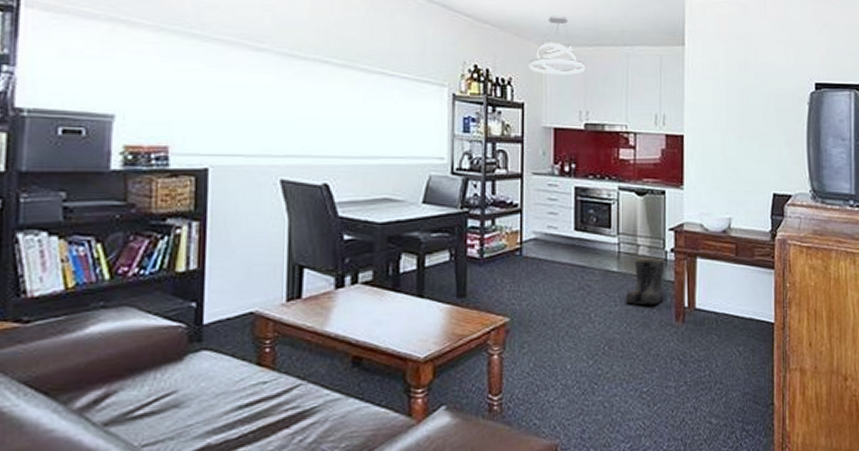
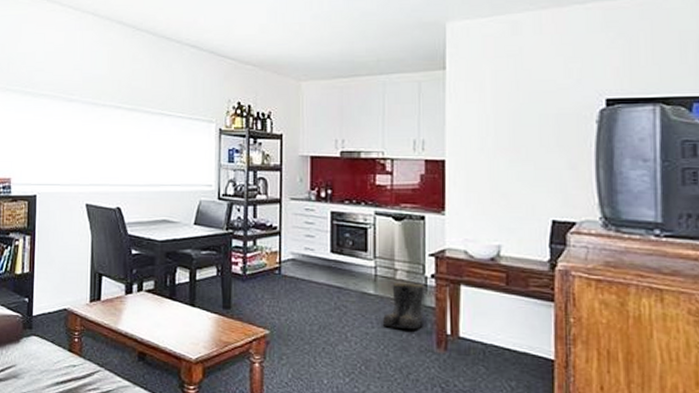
pendant light: present [528,14,586,76] -> none [286,50,342,107]

